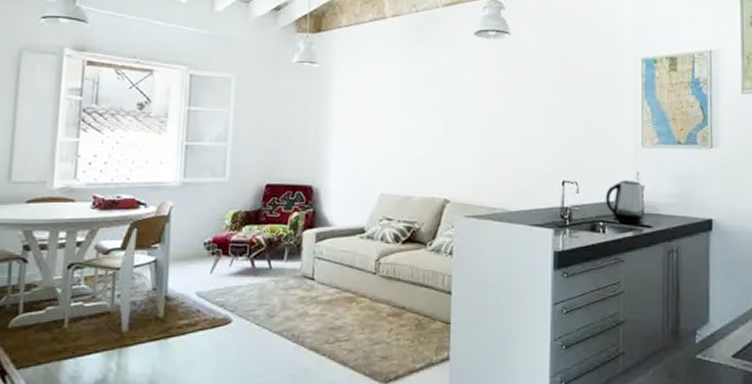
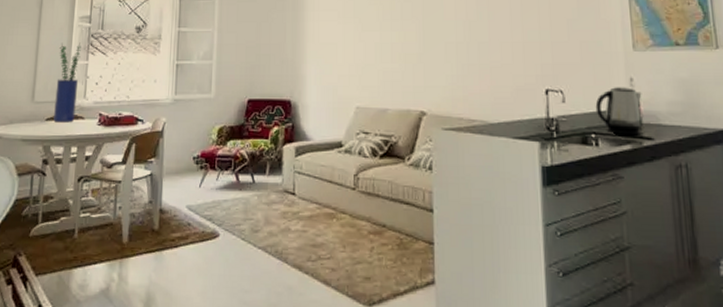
vase: none [36,116,70,206] -> present [53,42,81,124]

